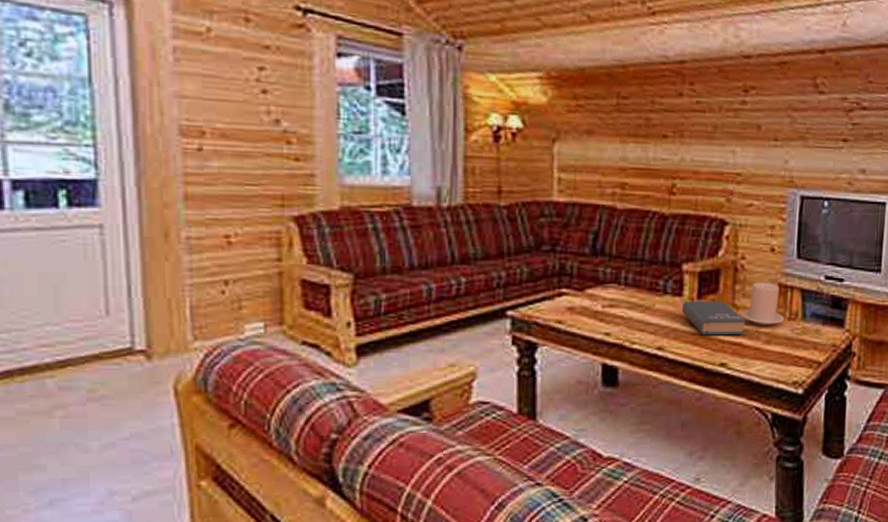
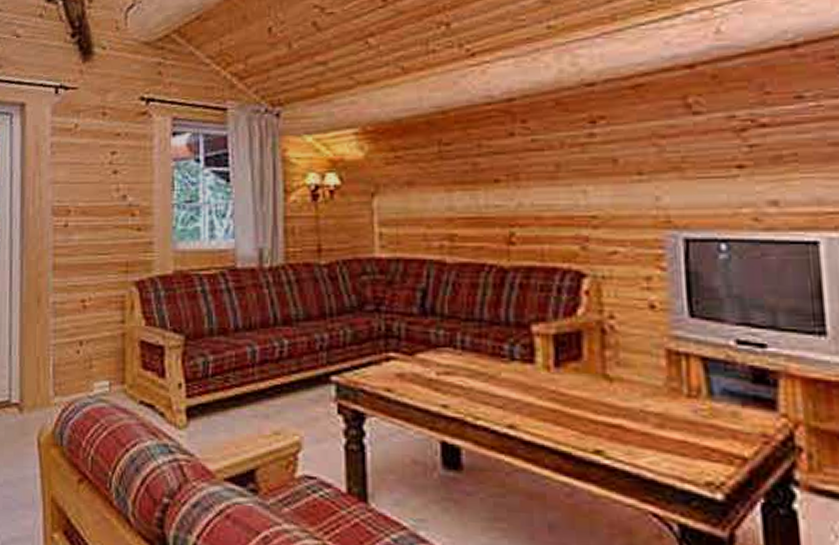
book: present [682,300,746,335] -> none [536,369,626,414]
candle: present [740,282,785,325] -> none [615,347,682,404]

